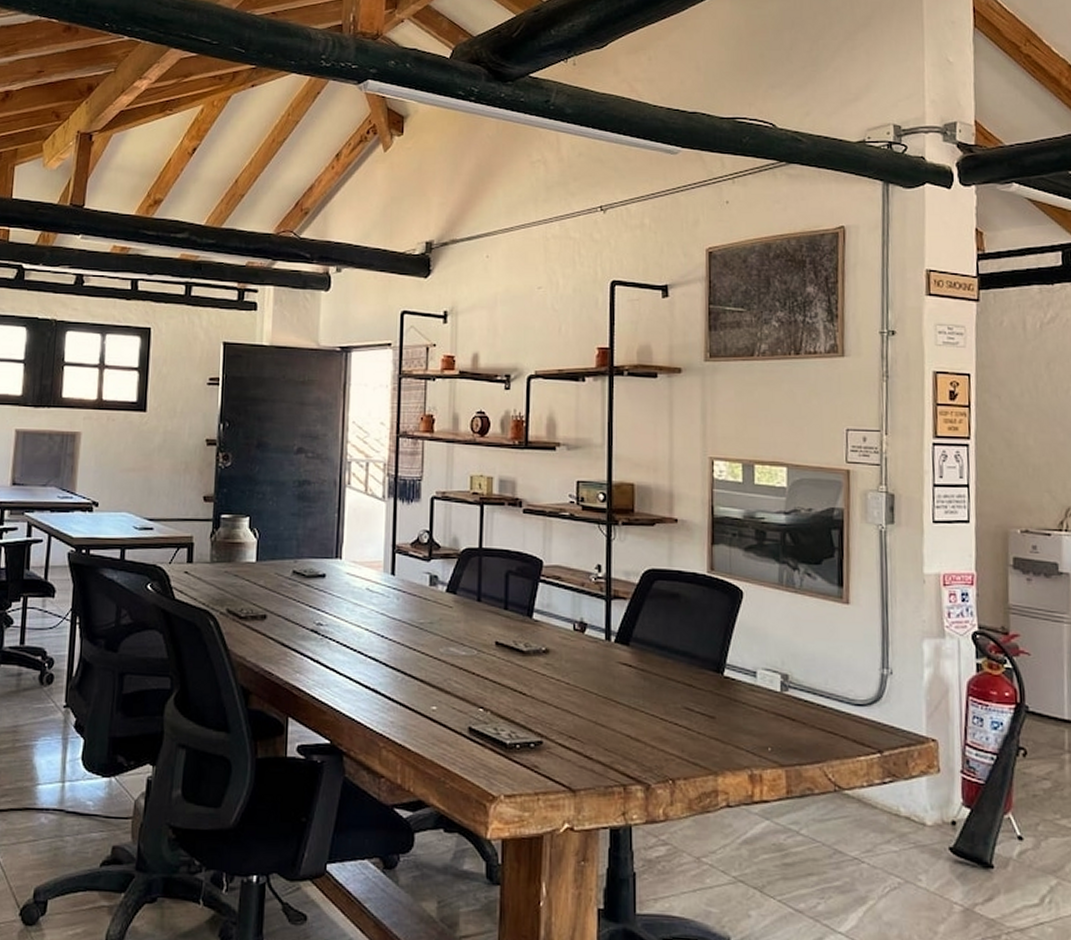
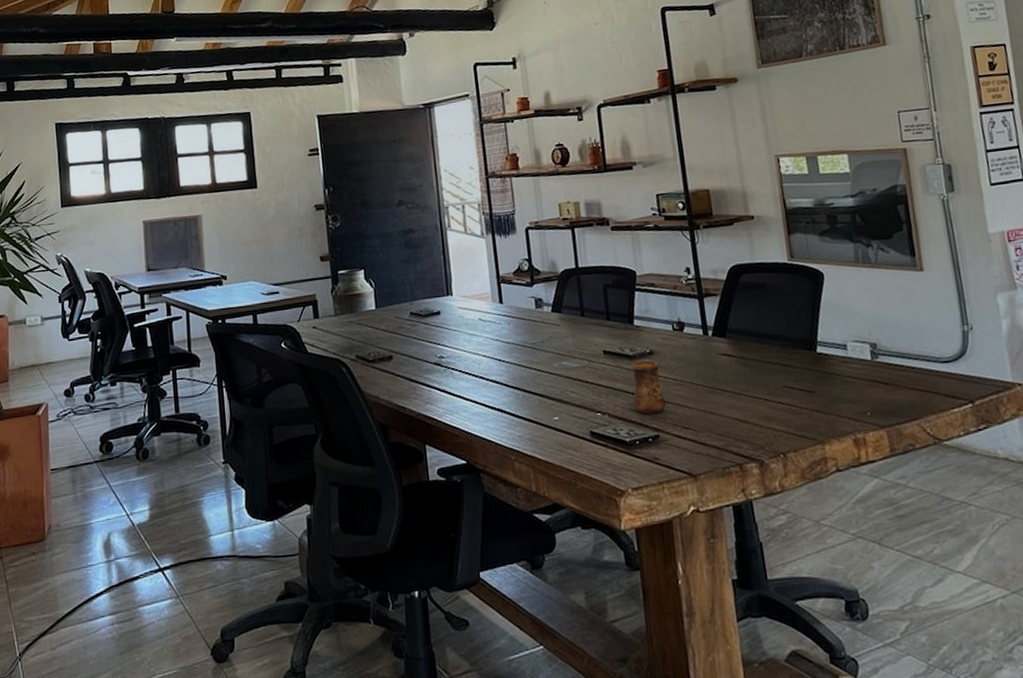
cup: none [519,658,554,718] -> present [632,360,666,414]

